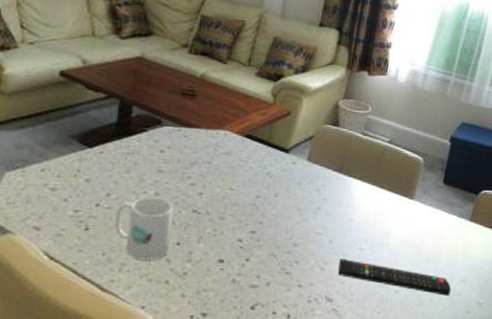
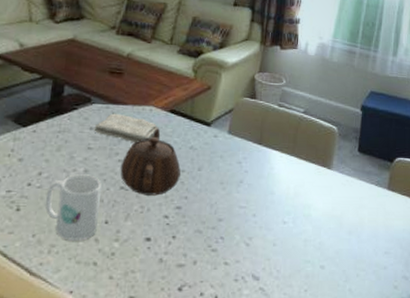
washcloth: none [164,136,234,168] -> present [94,113,159,143]
teapot: none [192,153,257,220] -> present [120,128,181,196]
remote control: present [338,259,451,296] -> none [263,233,376,270]

